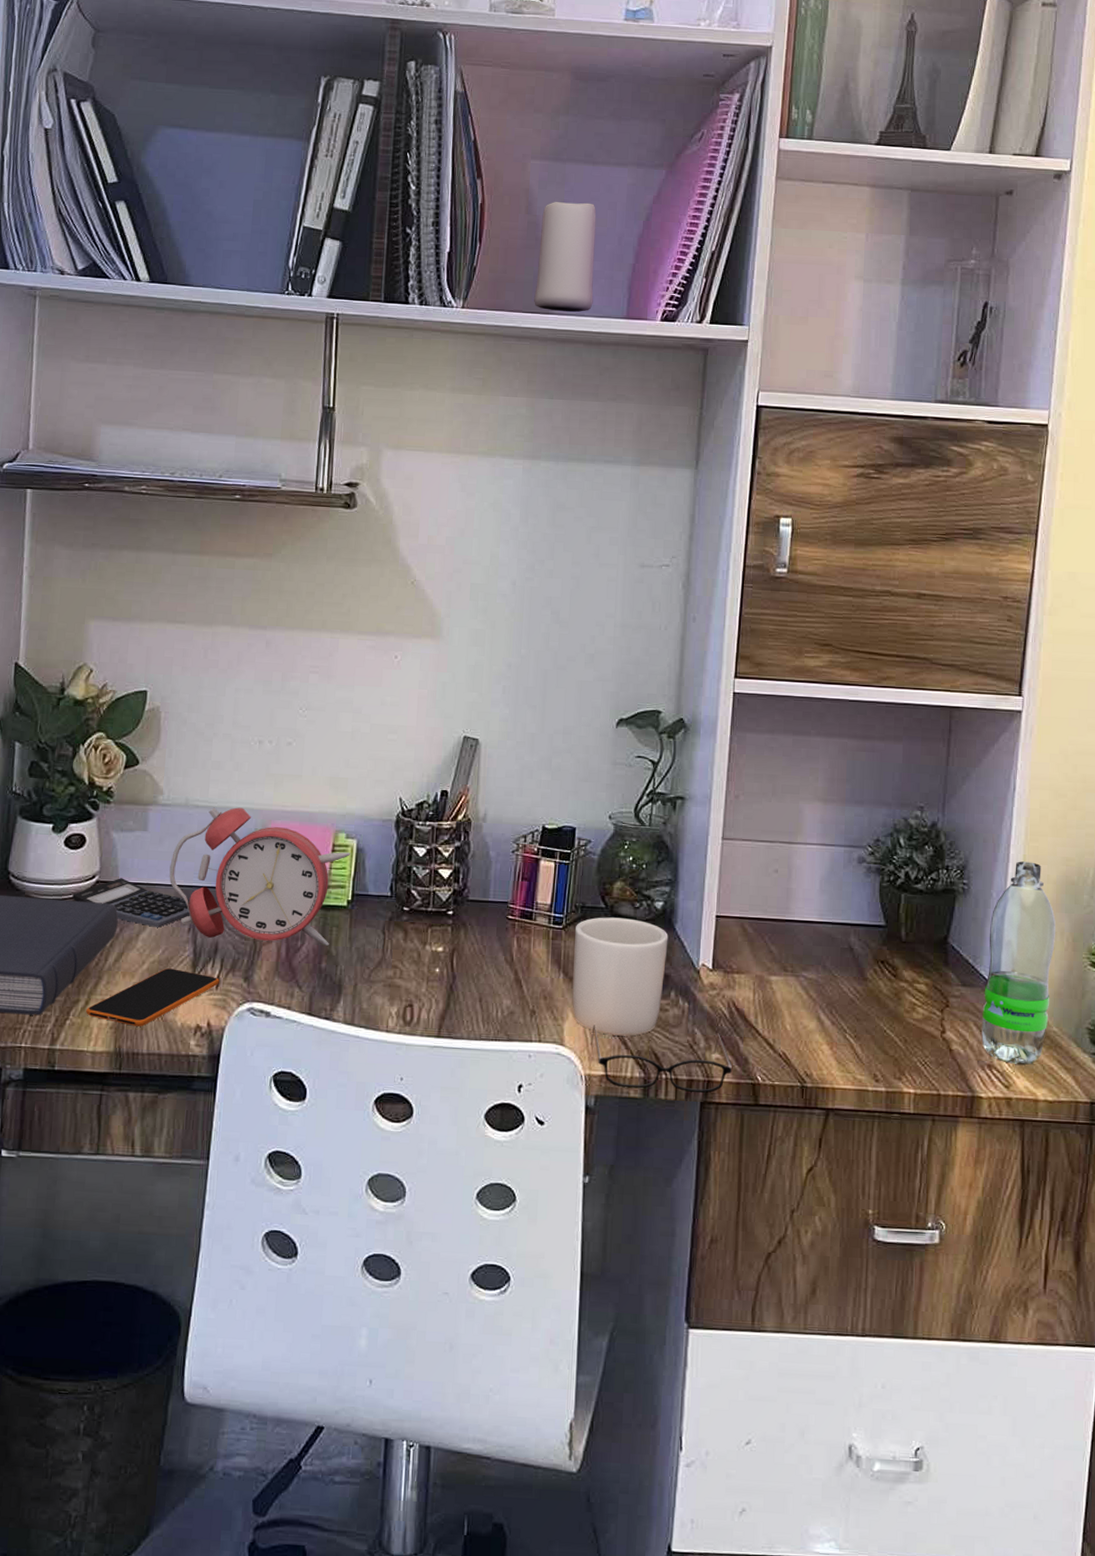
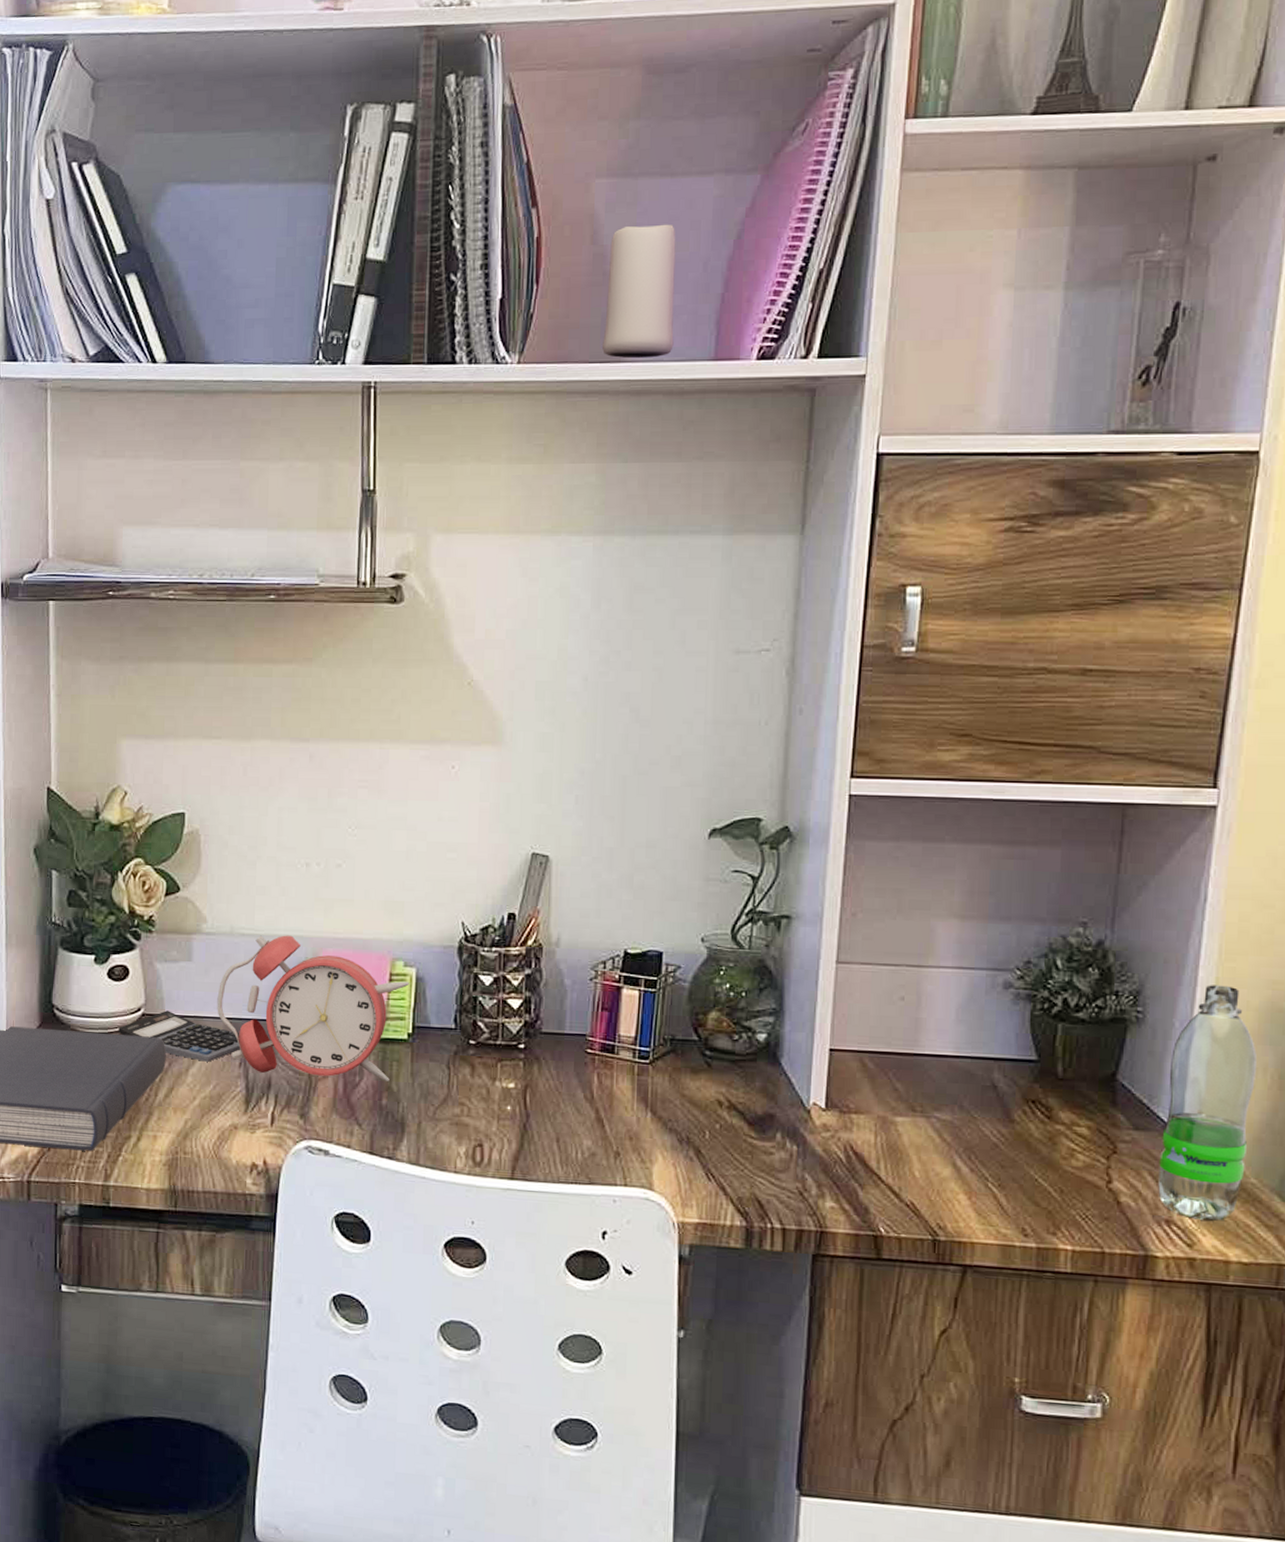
smartphone: present [86,968,219,1027] -> none [138,1104,274,1164]
mug: present [572,917,668,1036] -> none [661,1050,773,1182]
eyeglasses: present [590,1025,733,1094] -> none [683,1168,851,1245]

